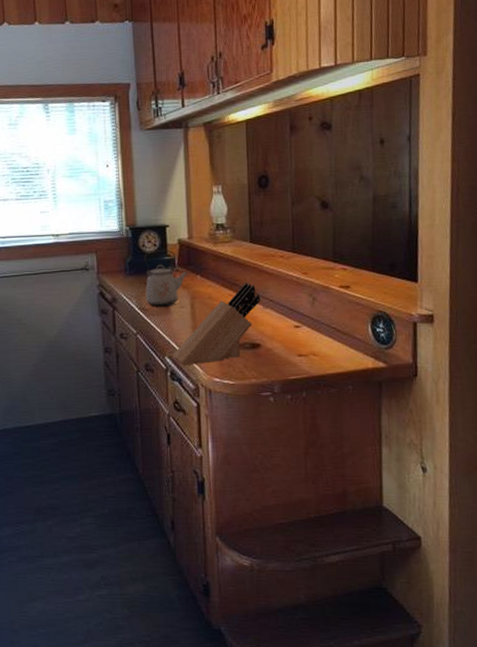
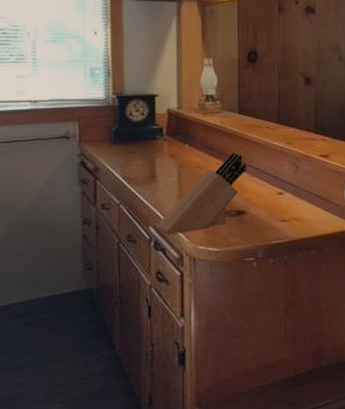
kettle: present [144,249,189,306] -> none [131,118,177,175]

